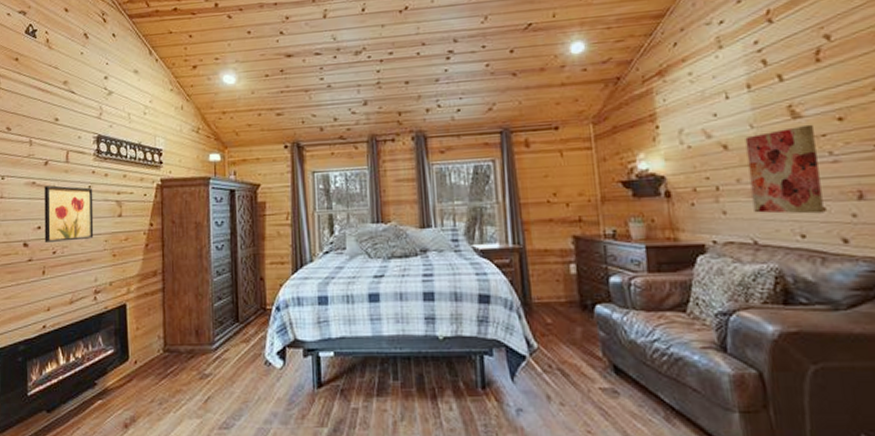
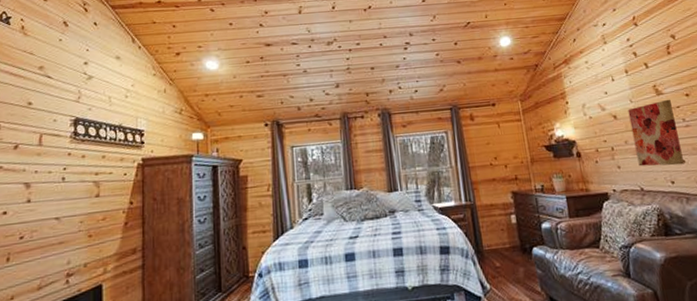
wall art: present [44,185,94,242] -> none [10,169,69,228]

